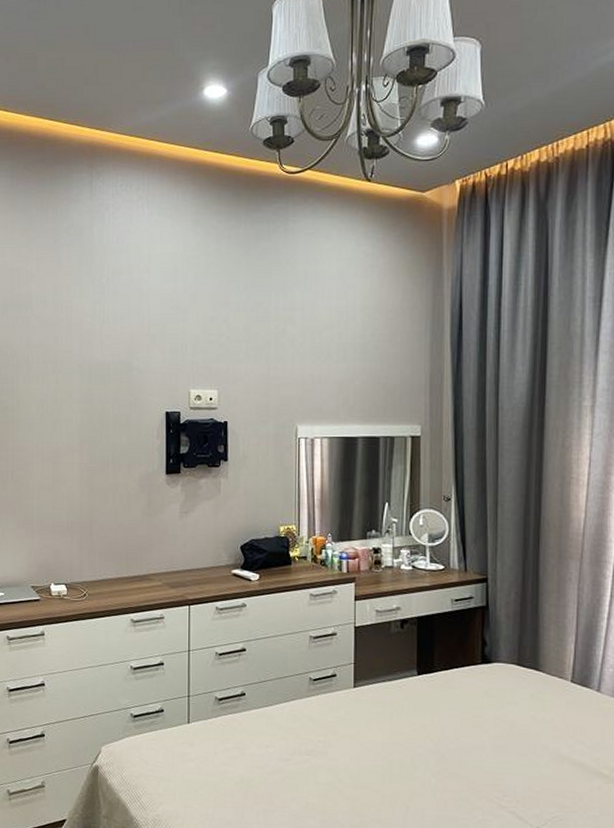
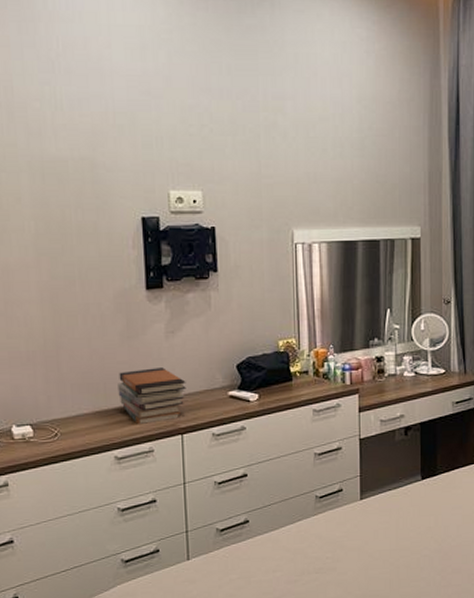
book stack: none [137,543,195,593] -> present [118,367,186,424]

